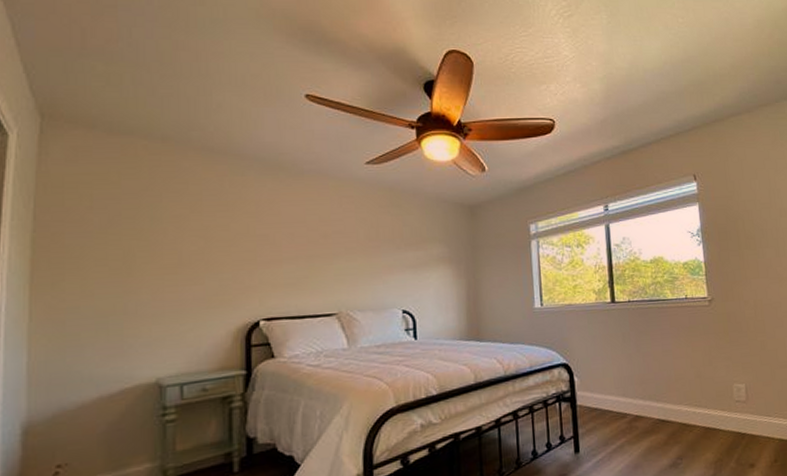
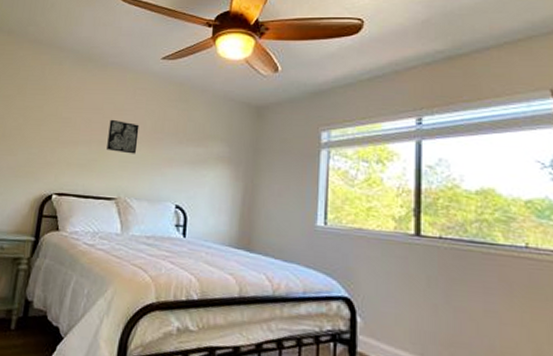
wall art: none [316,231,353,266] -> present [107,119,139,154]

